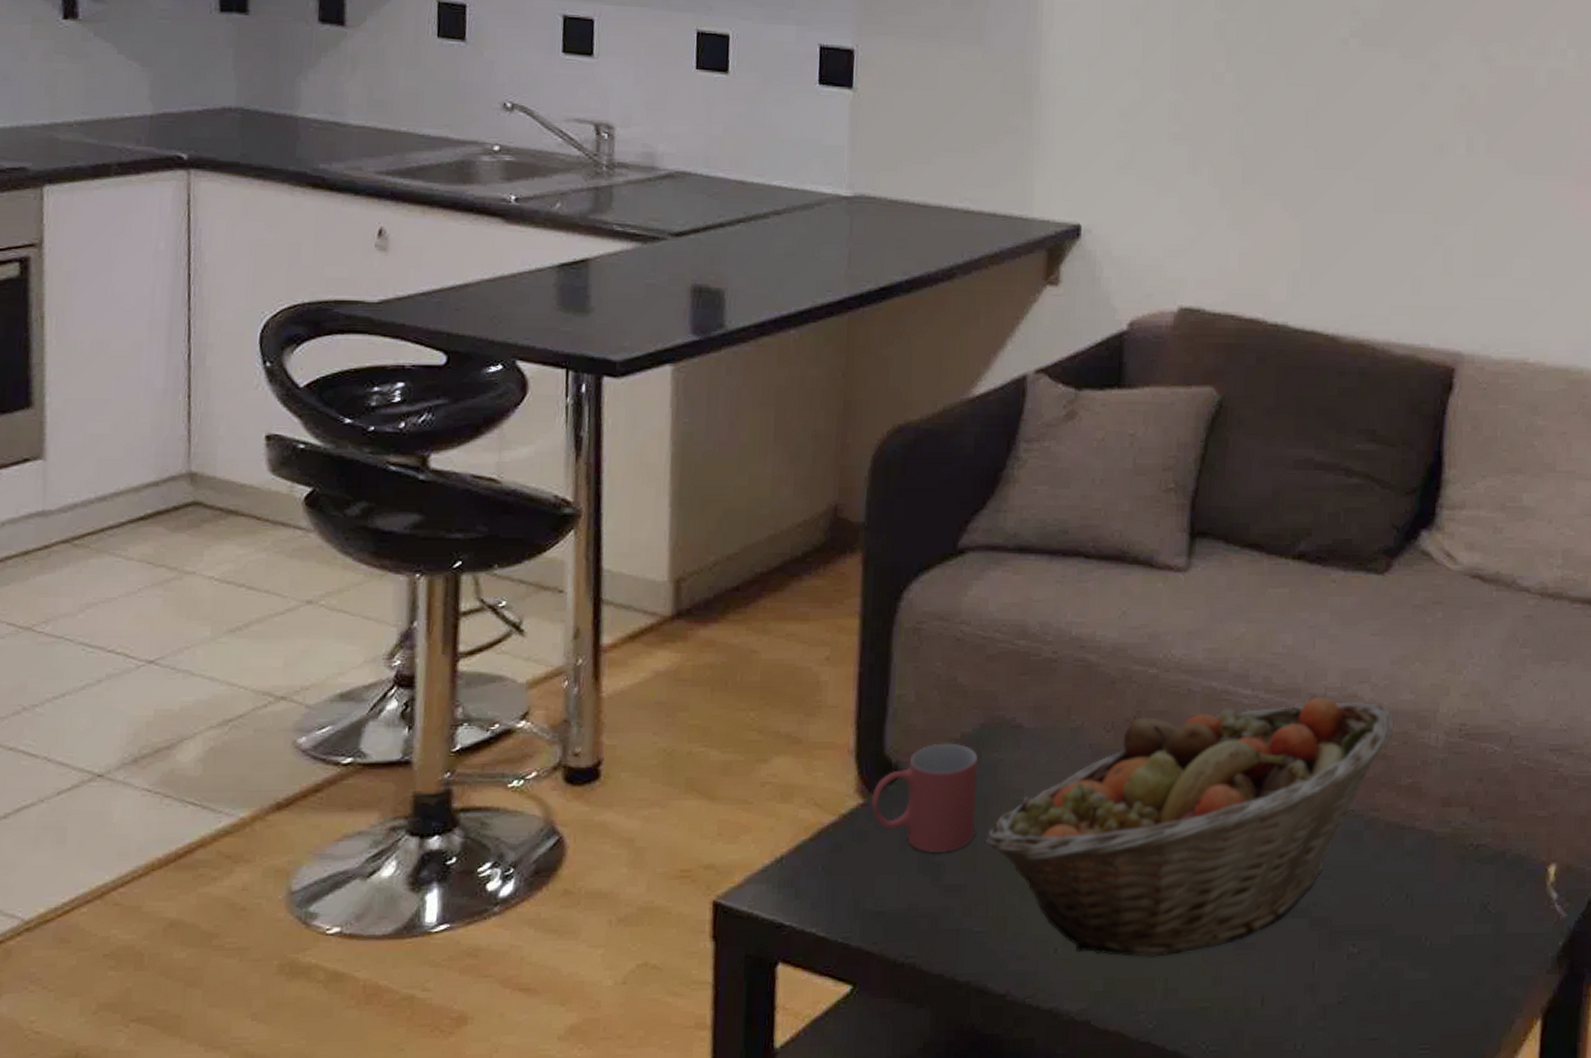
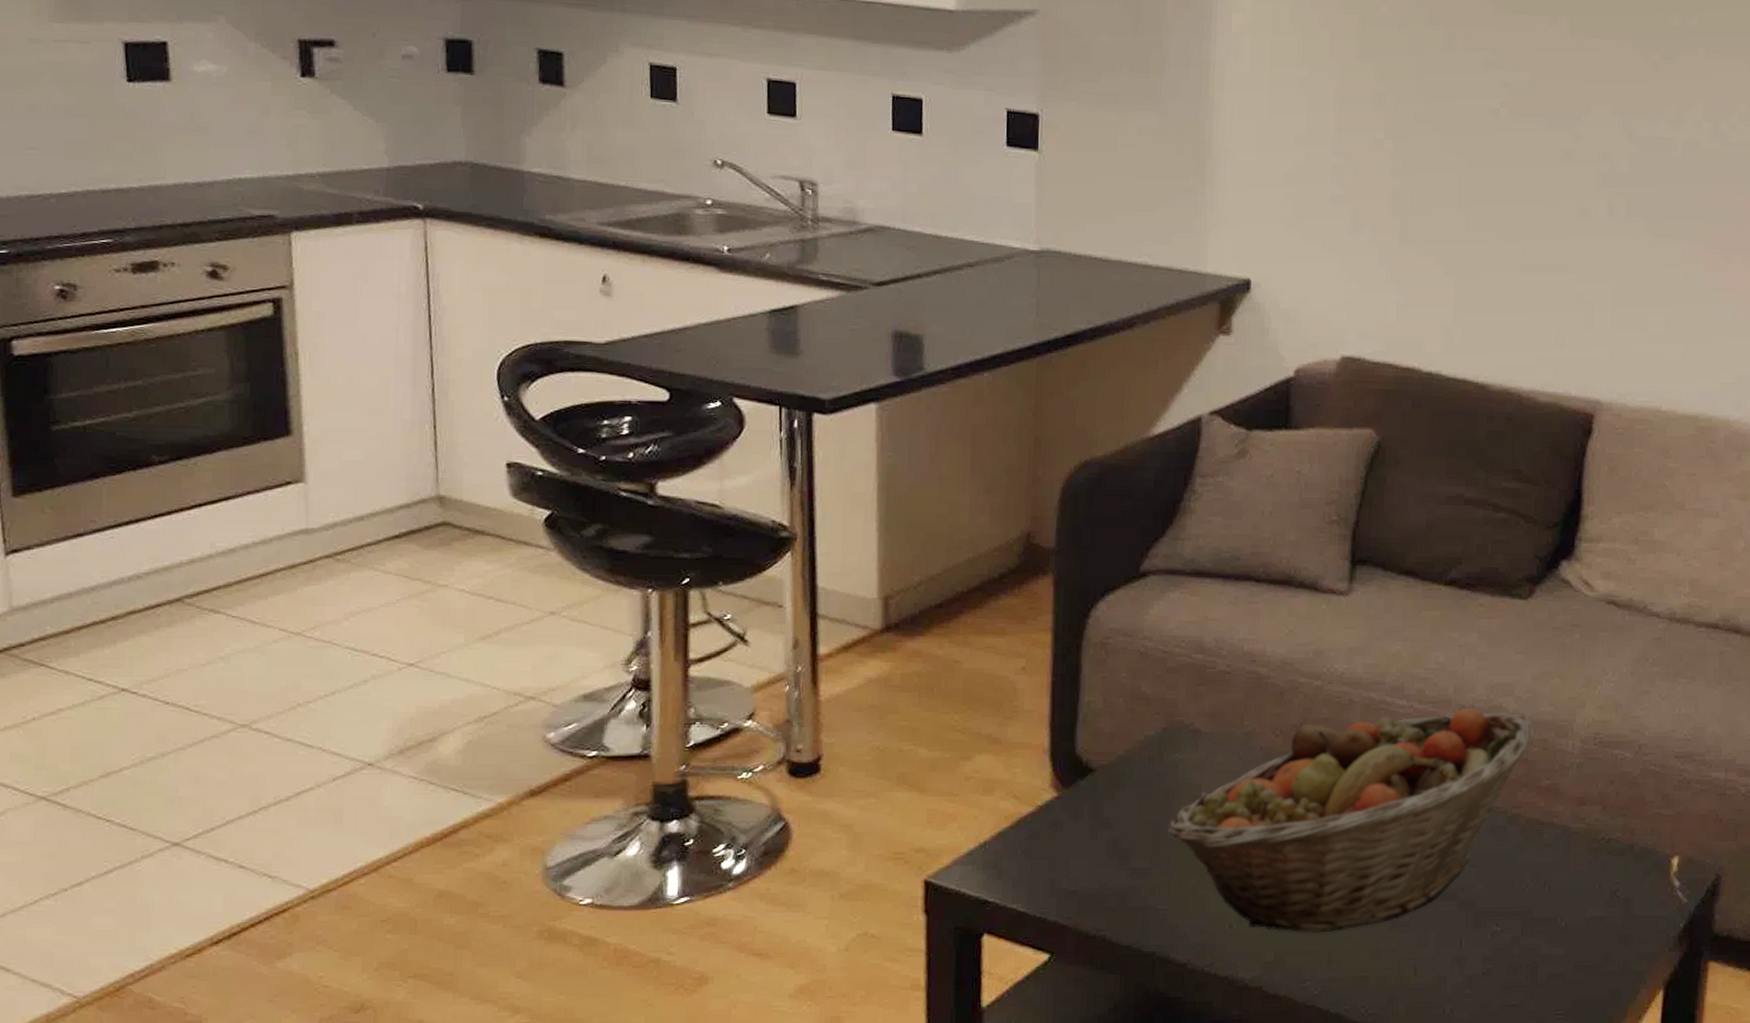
mug: present [870,743,977,854] -> none [1064,744,1160,841]

